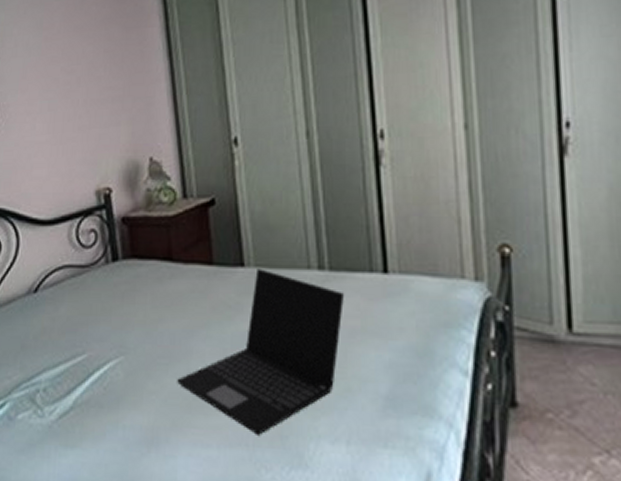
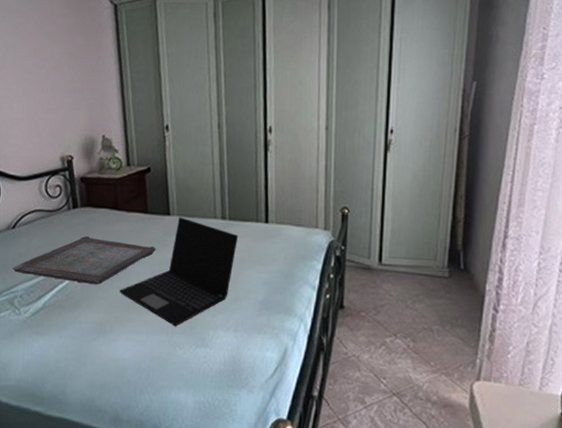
serving tray: none [34,300,226,371] -> present [13,236,156,284]

